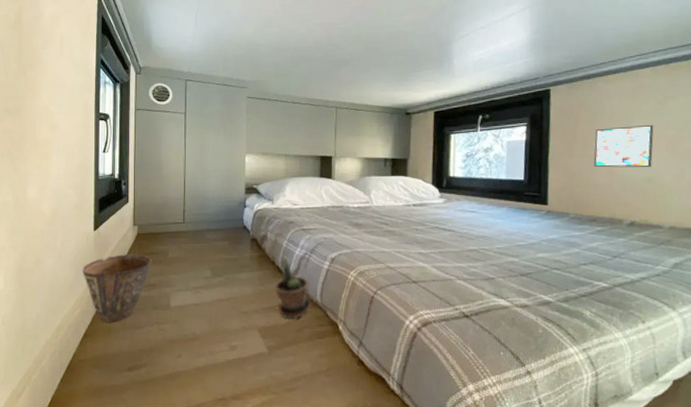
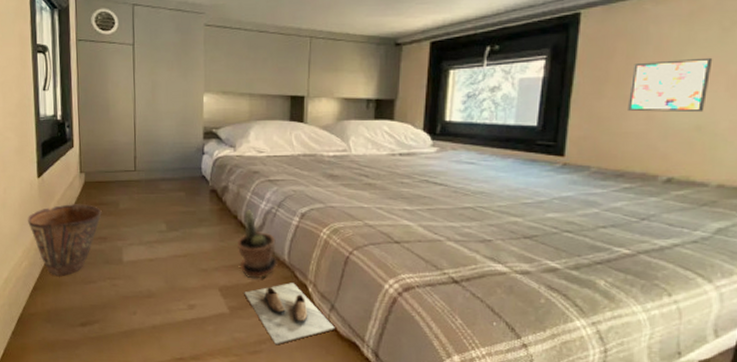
shoe: none [281,322,363,382] -> present [244,283,335,345]

